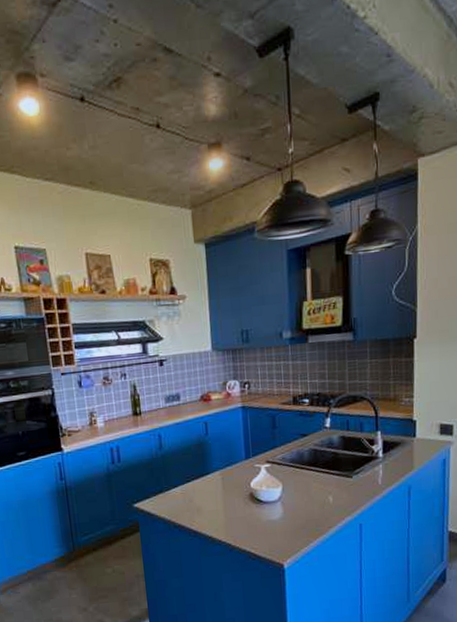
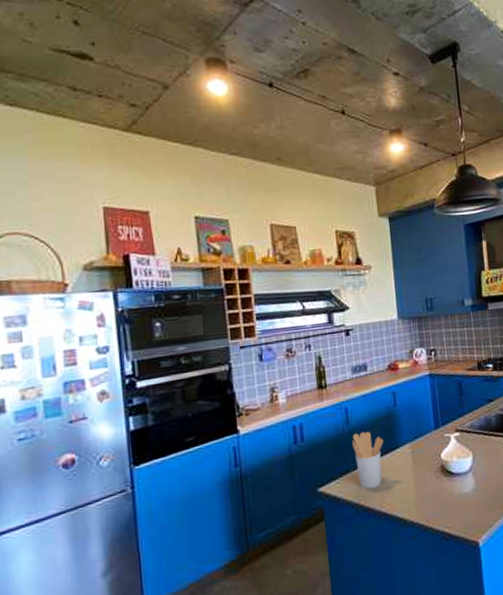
utensil holder: none [165,457,195,509] -> present [352,431,384,489]

